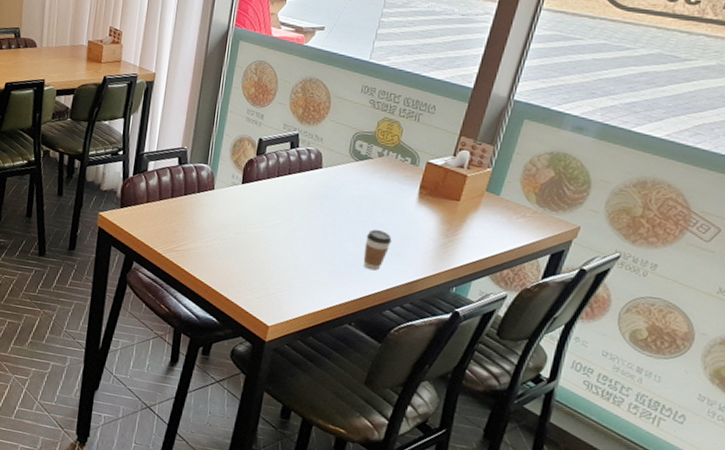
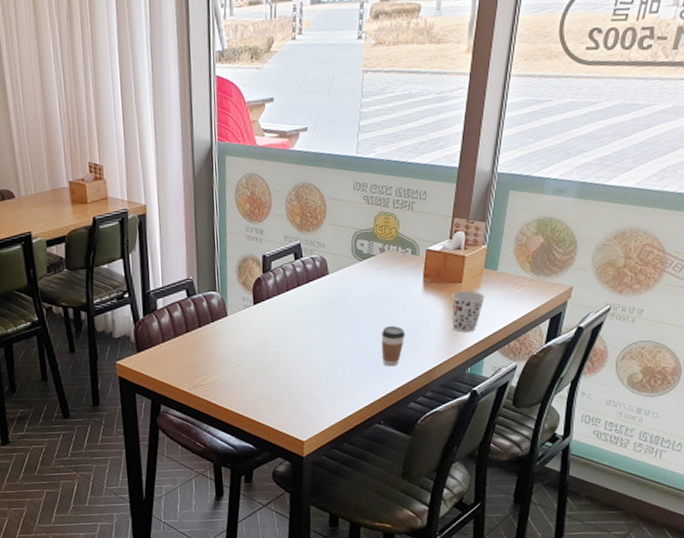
cup: none [442,209,483,252] -> present [451,290,485,332]

